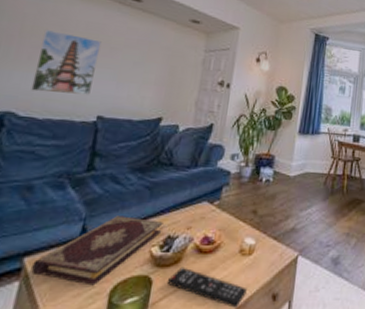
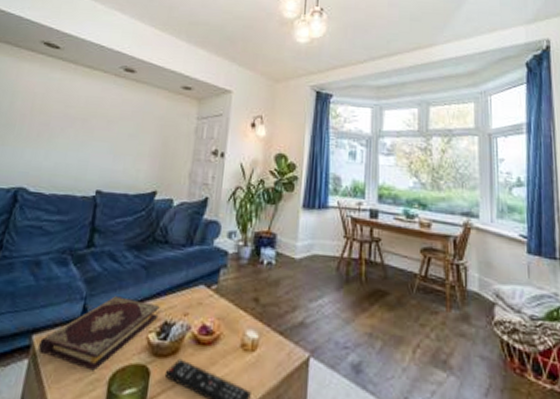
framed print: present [31,30,102,95] -> none [39,107,100,169]

